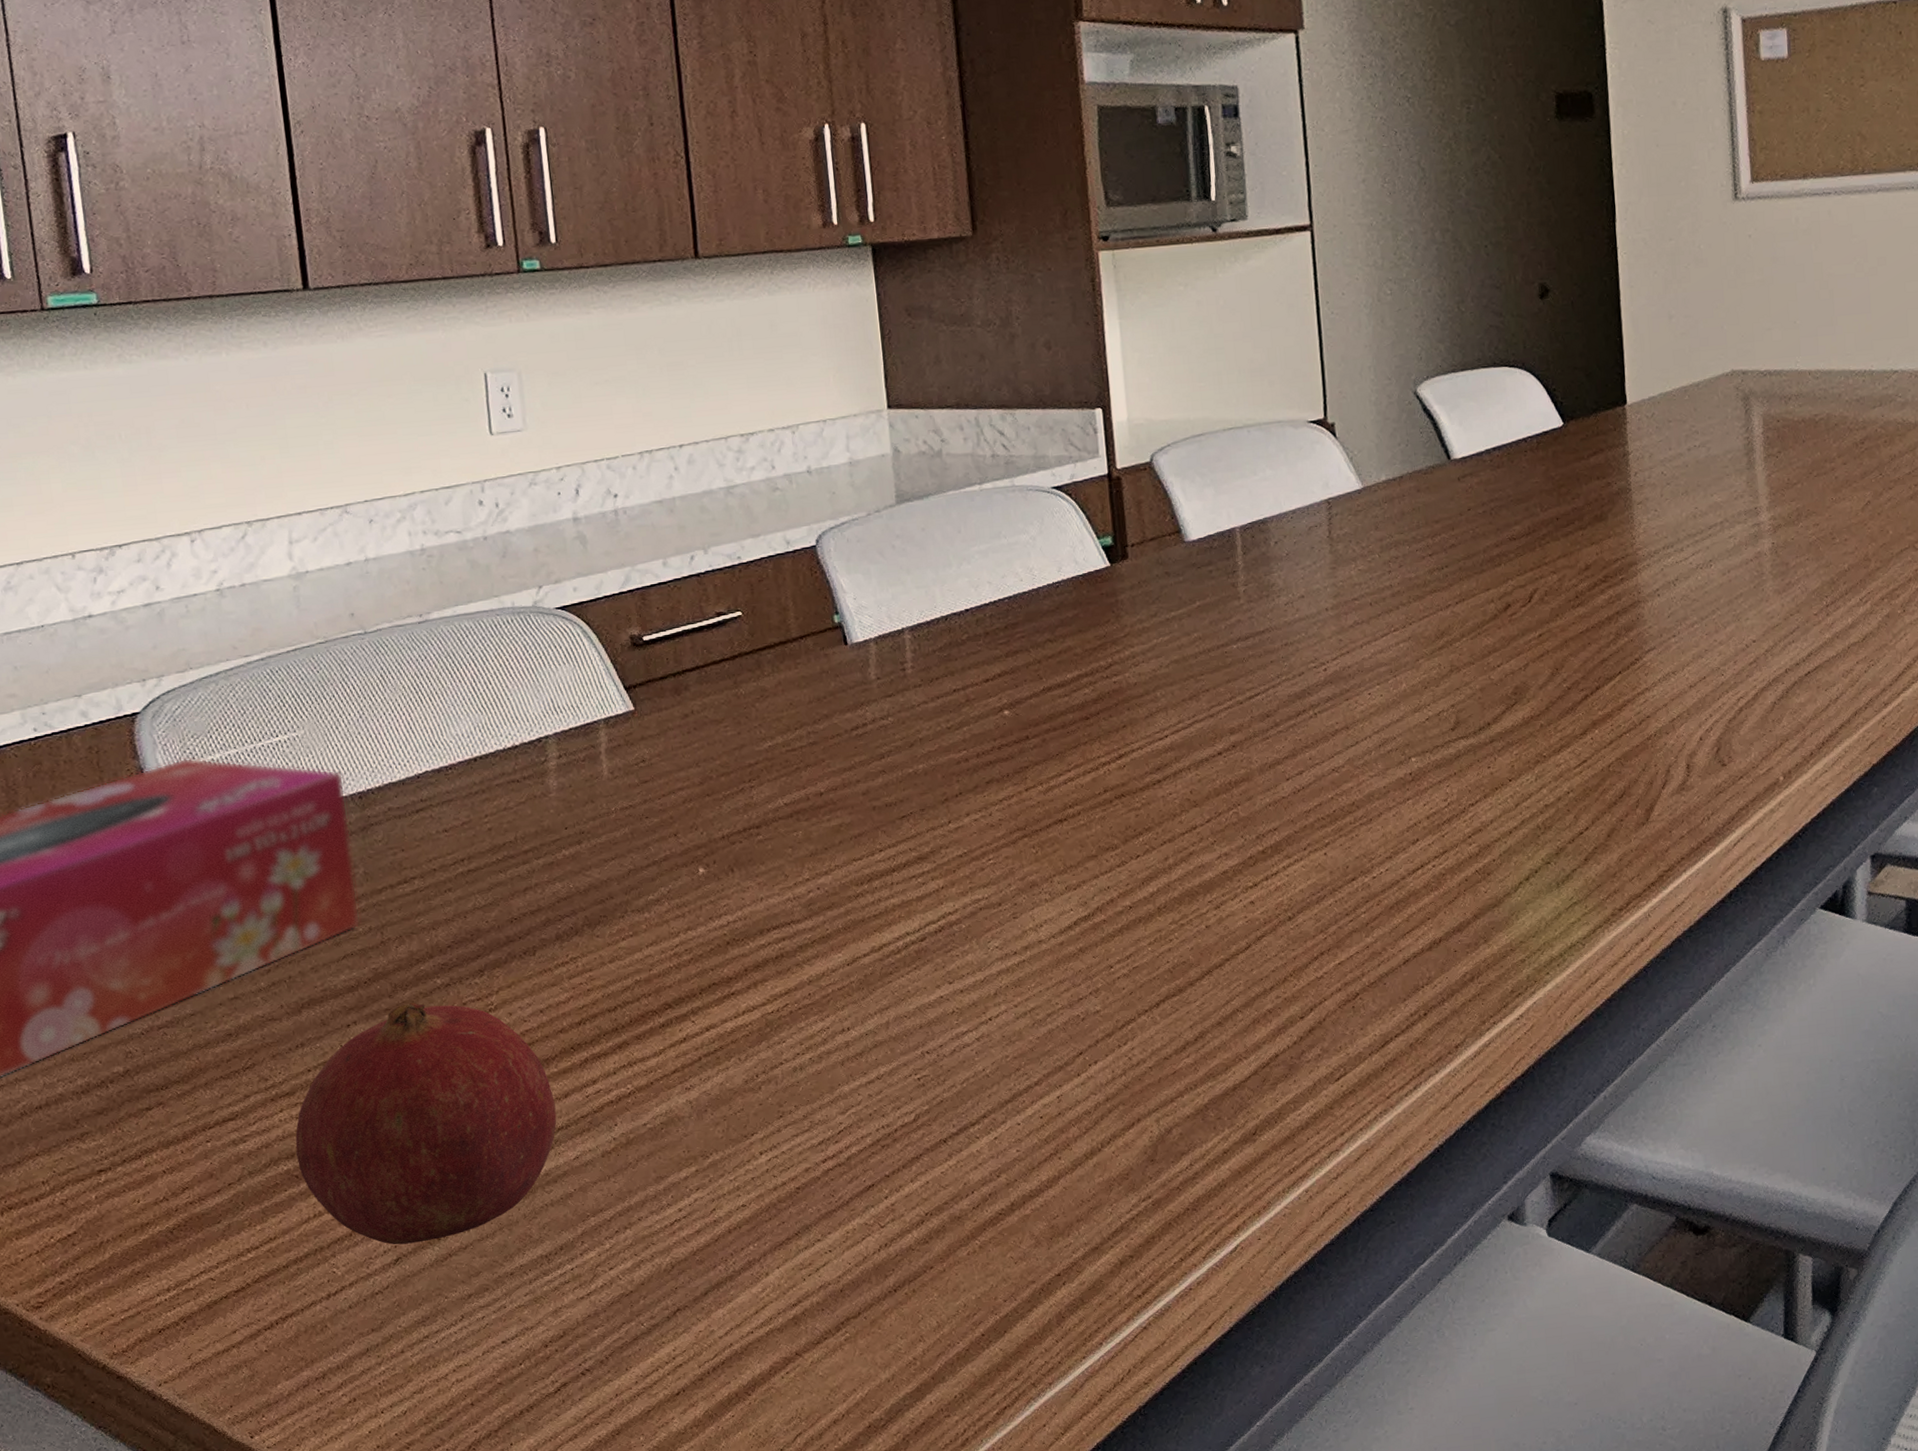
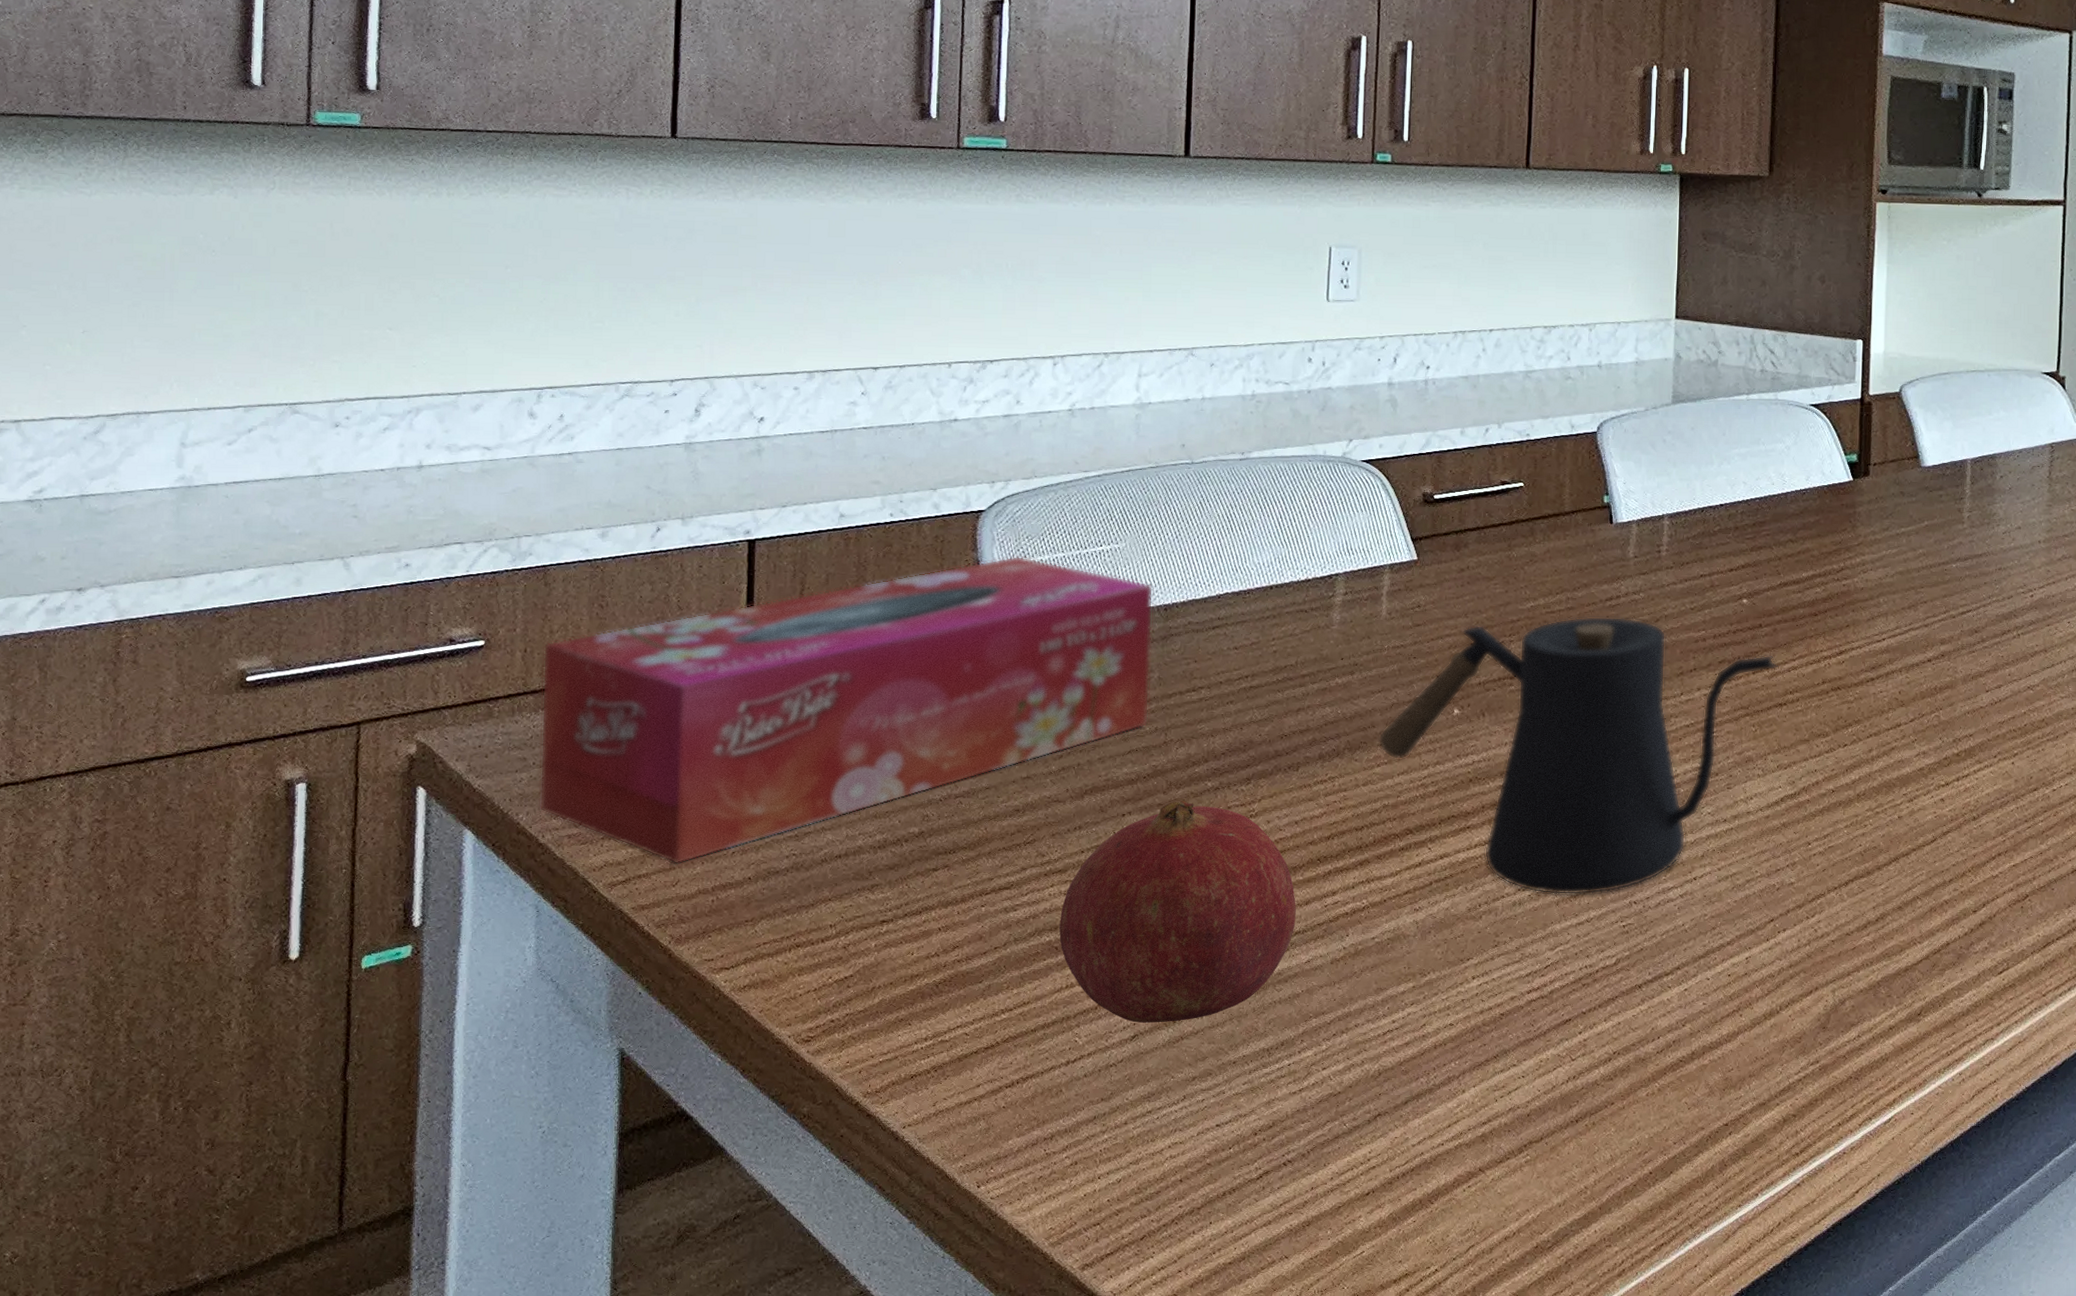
kettle: none [619,746,1054,1055] -> present [1378,616,1779,895]

